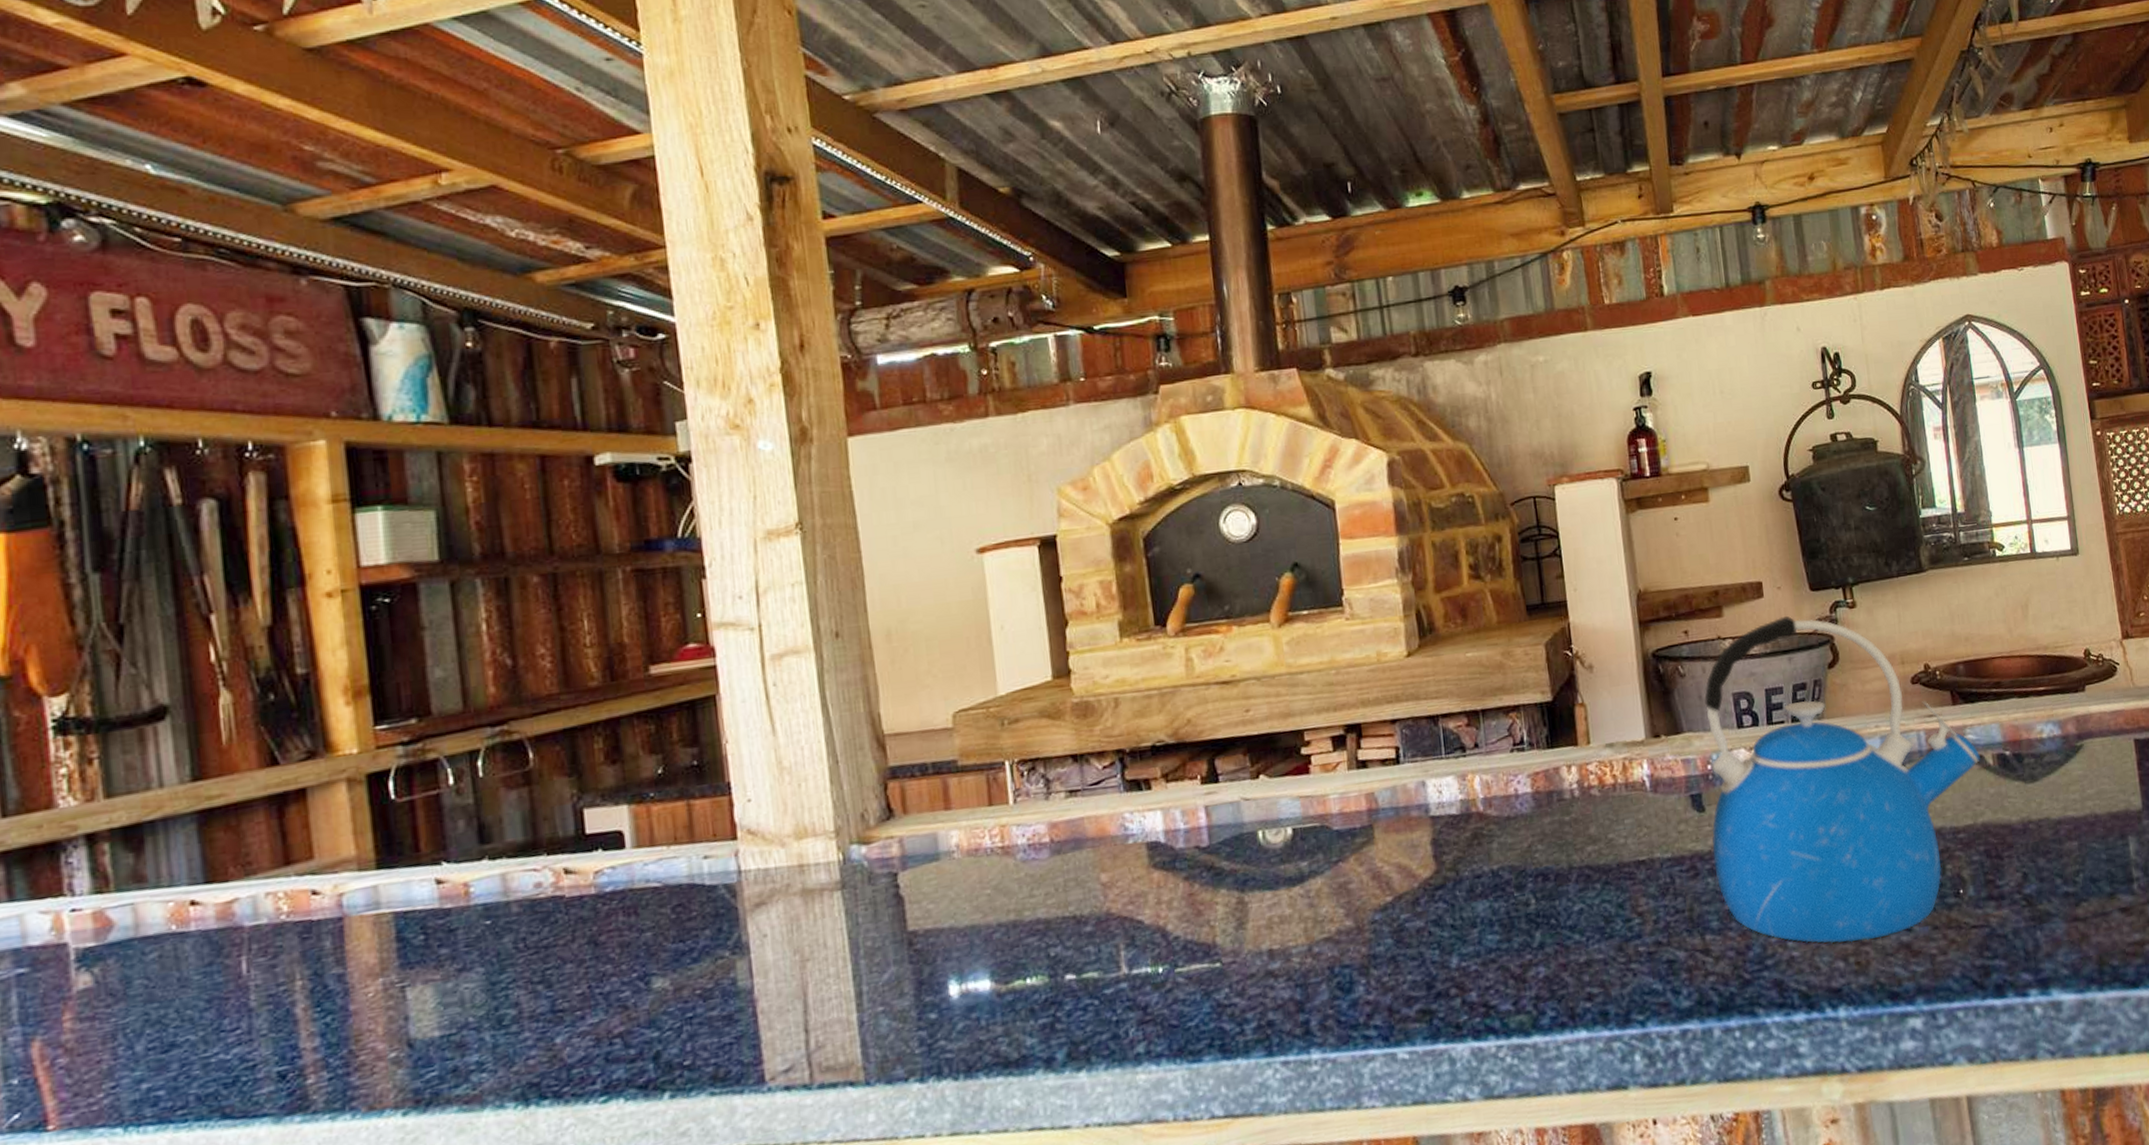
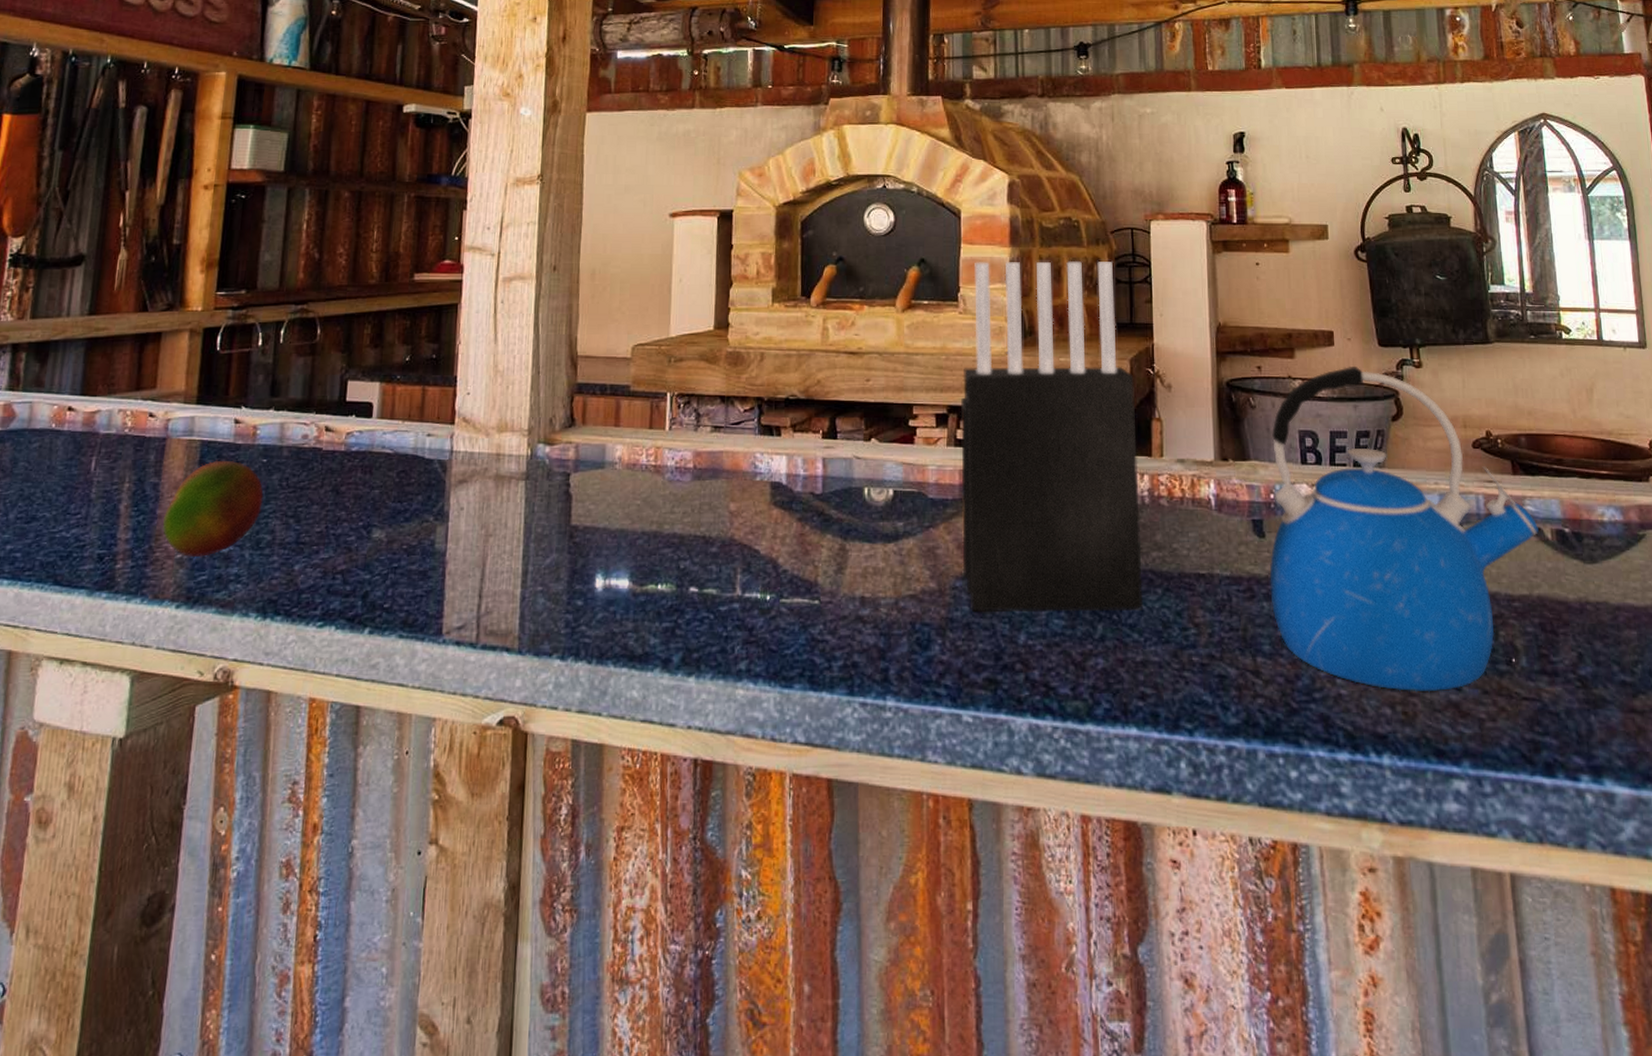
fruit: none [360,929,497,1054] -> present [161,460,264,558]
knife block: none [1357,537,1582,944] -> present [960,261,1143,612]

